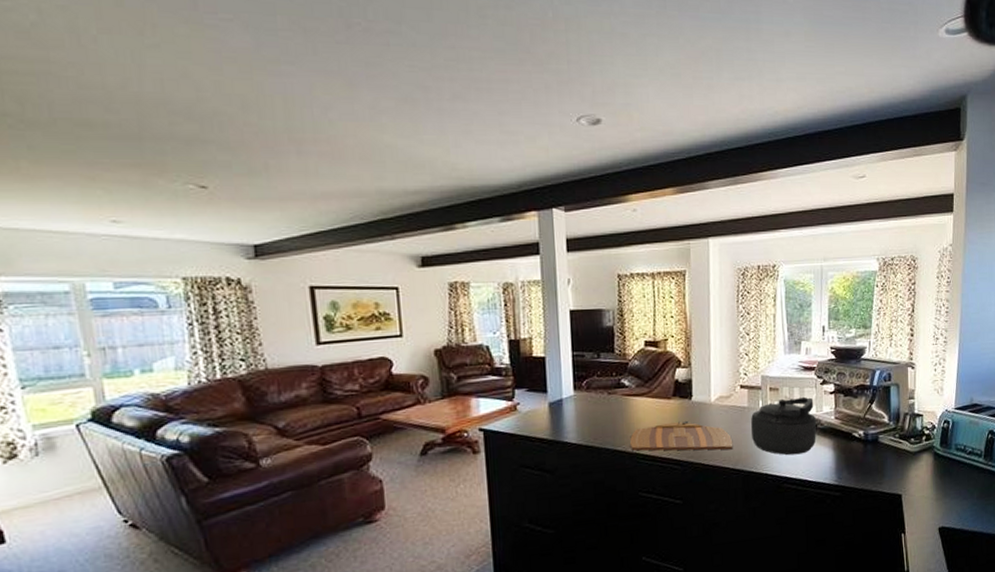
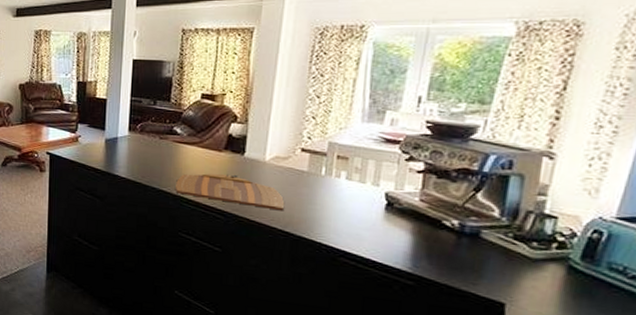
kettle: present [750,396,817,456] -> none [307,170,394,231]

